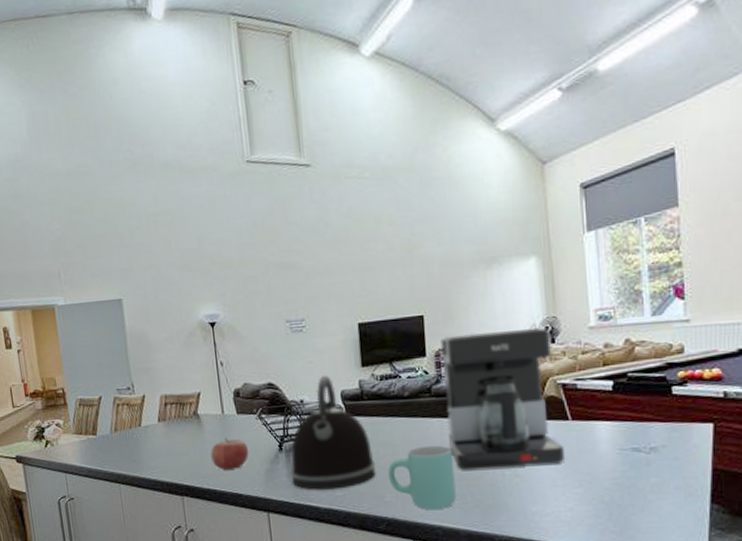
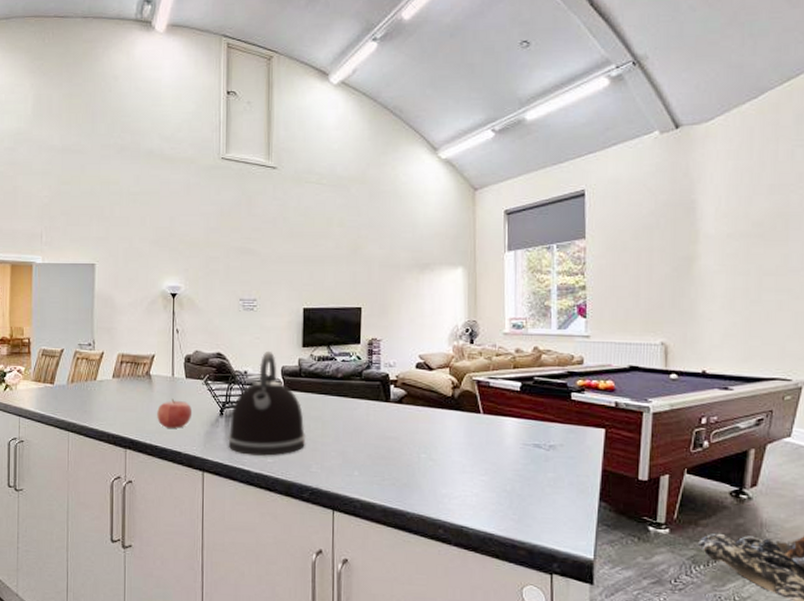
mug: present [388,445,456,509] -> none [317,424,376,483]
coffee maker: present [441,327,564,470] -> none [372,327,474,452]

